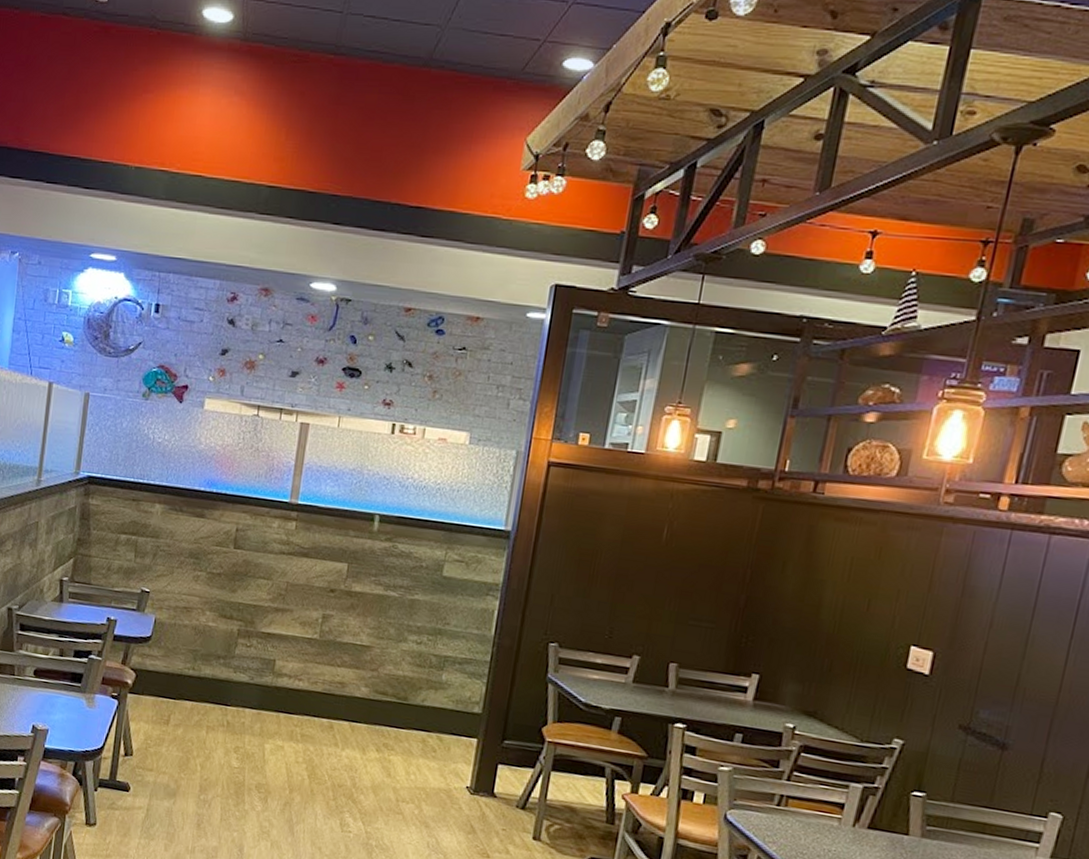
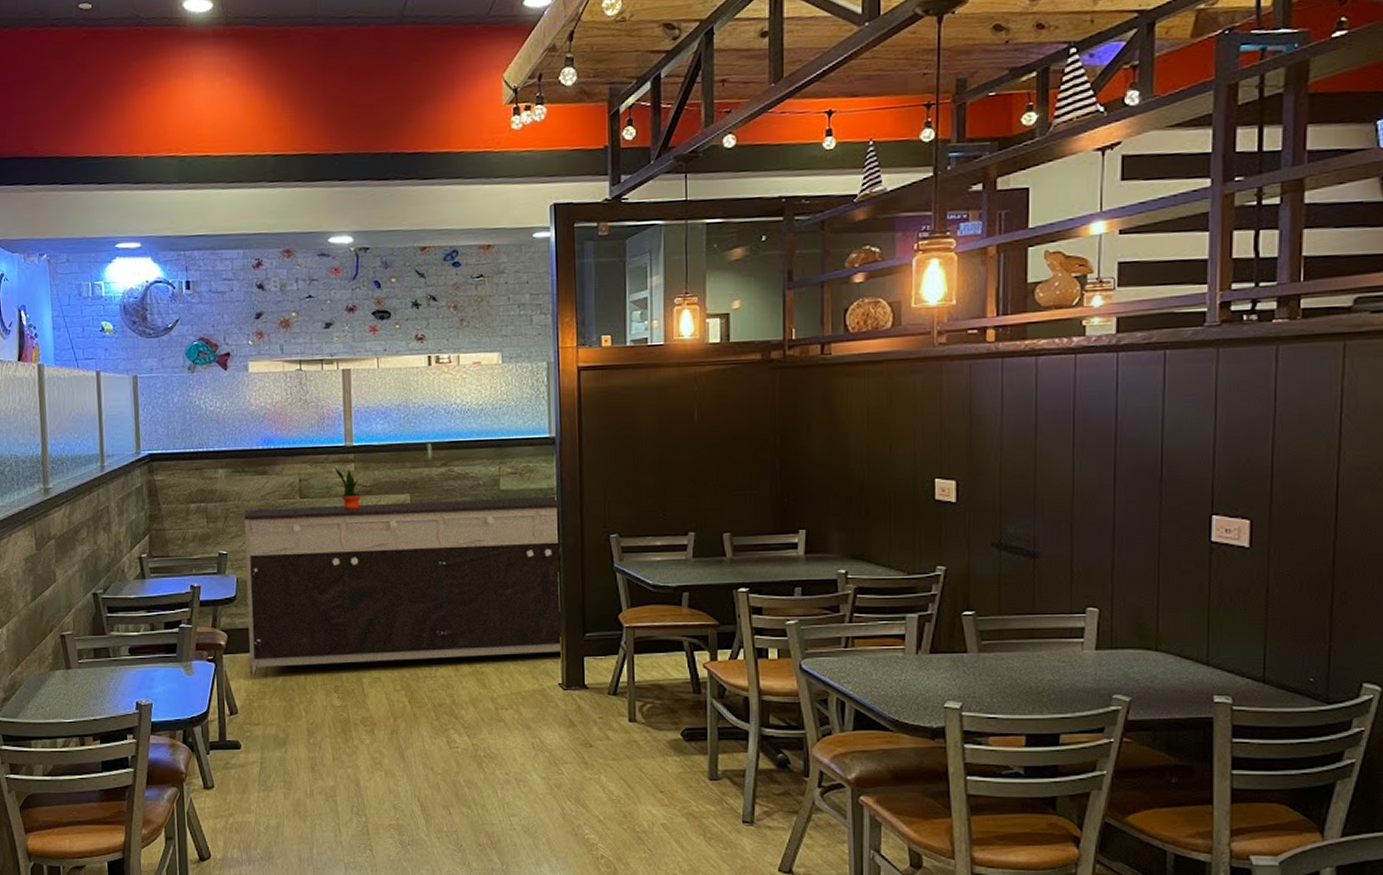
sideboard: none [151,550,500,755] -> present [244,496,562,677]
potted plant: none [274,522,298,571] -> present [334,467,361,510]

